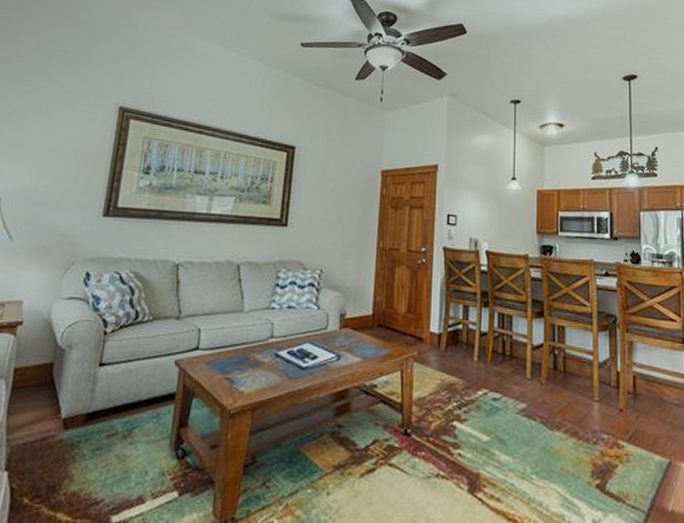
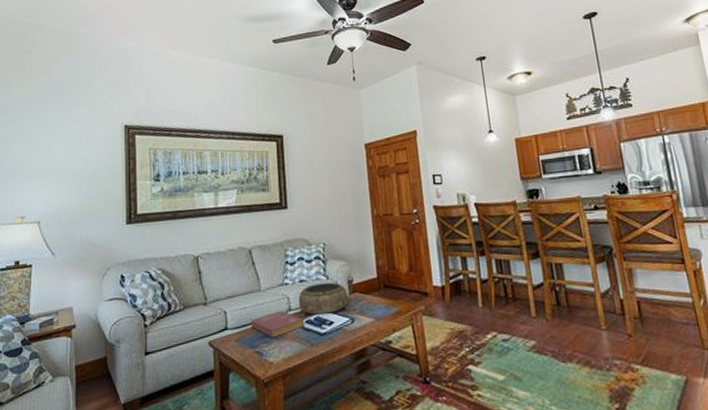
book: none [226,336,287,366] -> present [251,310,305,338]
decorative bowl: none [281,312,338,348] -> present [298,282,350,319]

